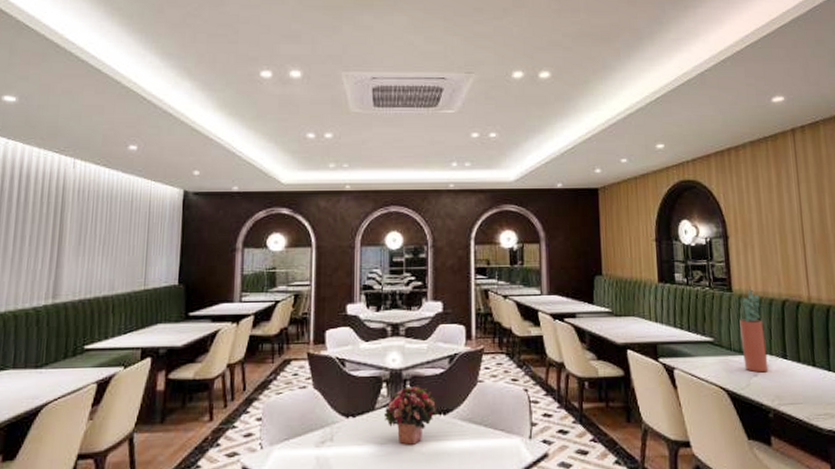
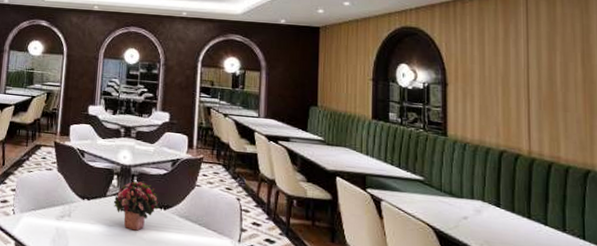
vase: present [739,287,769,373] -> none [452,134,479,217]

